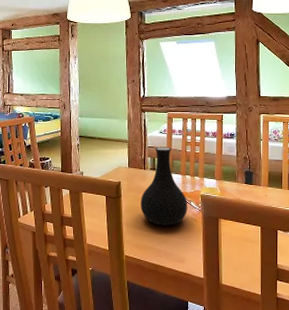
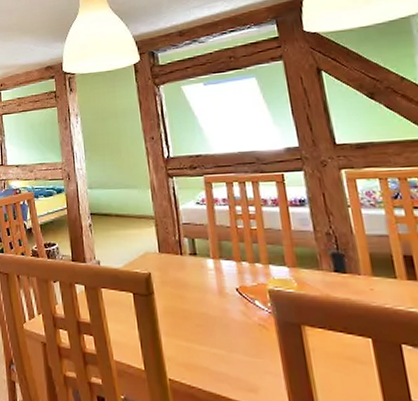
vase: present [140,147,188,226] -> none [181,222,252,336]

